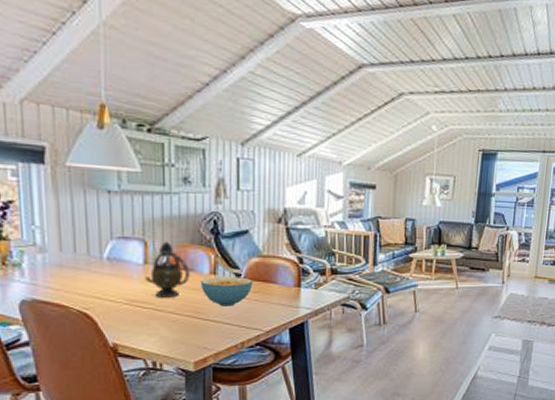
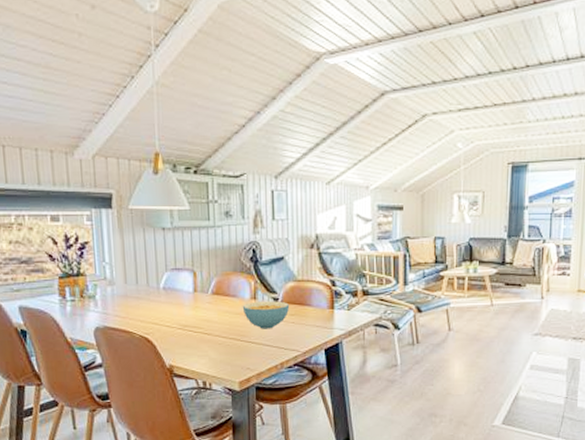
teapot: present [145,241,190,298] -> none [195,270,234,322]

